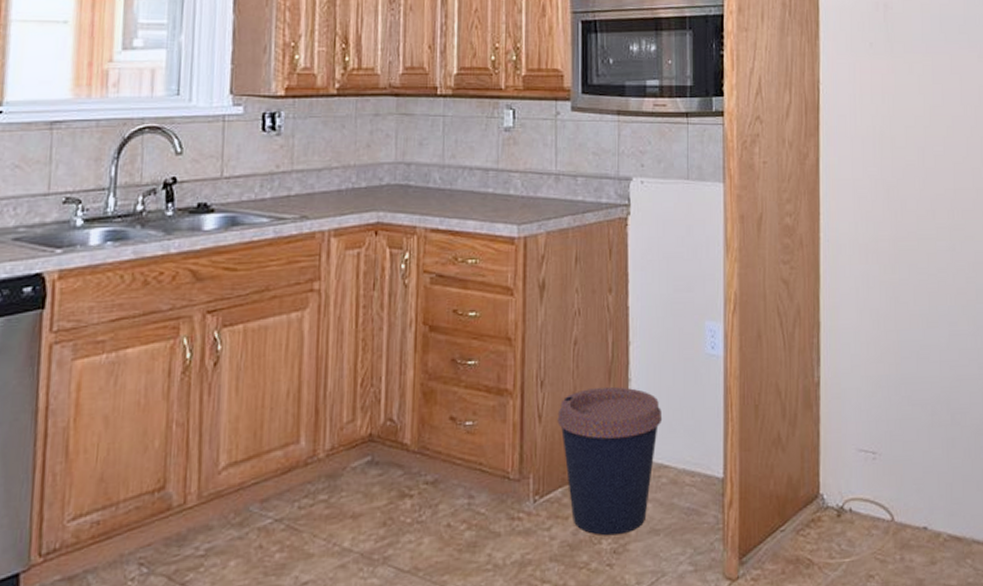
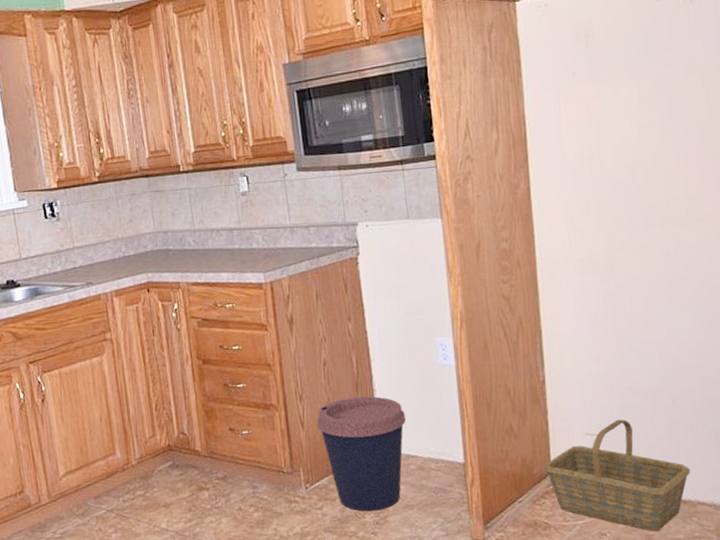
basket: none [811,434,966,575] -> present [544,419,690,532]

